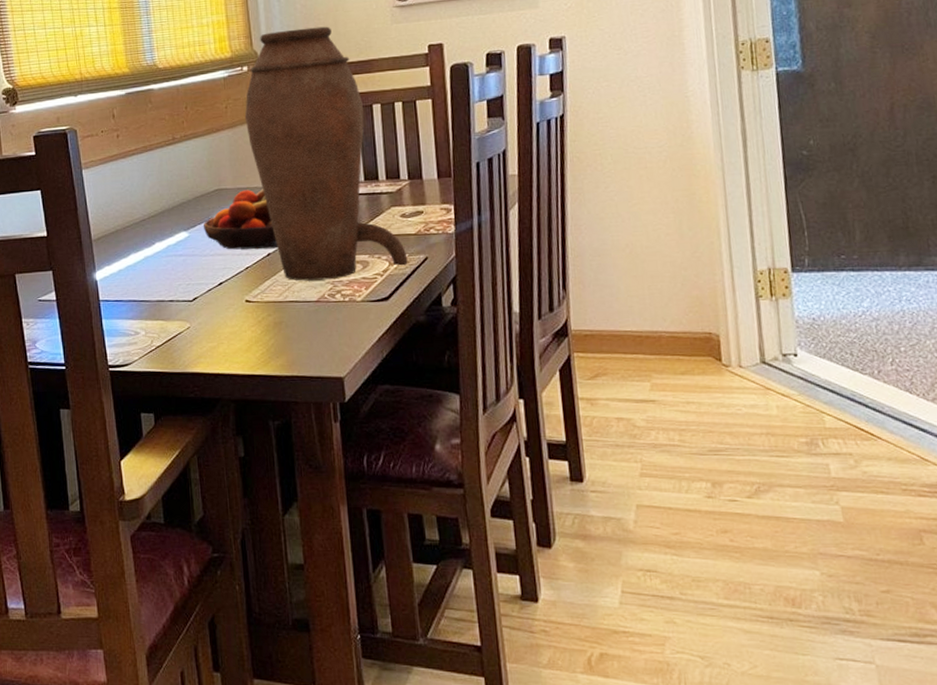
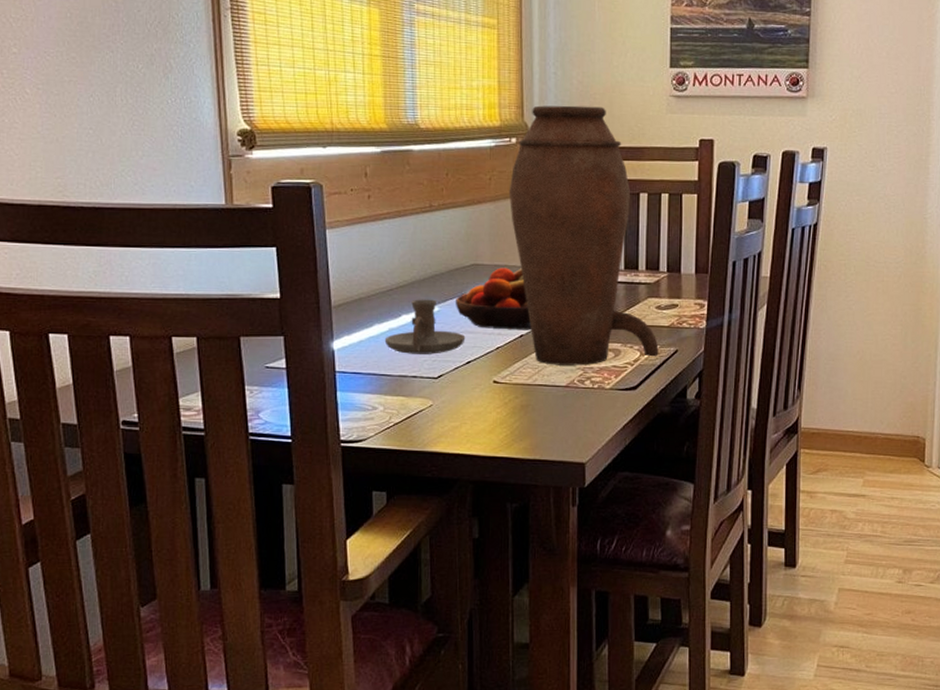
candle holder: none [141,226,216,280] -> present [384,299,466,354]

